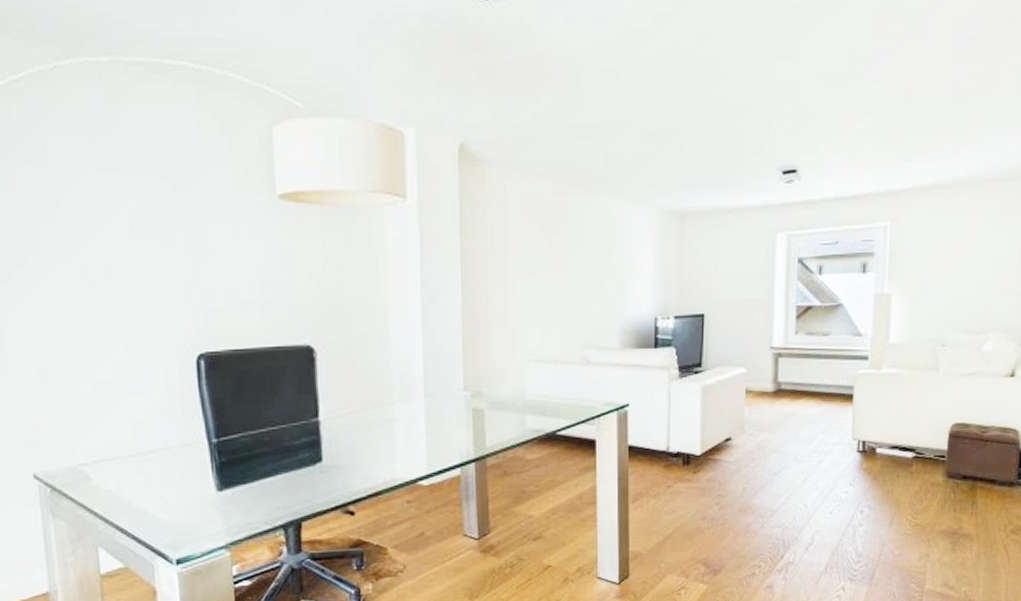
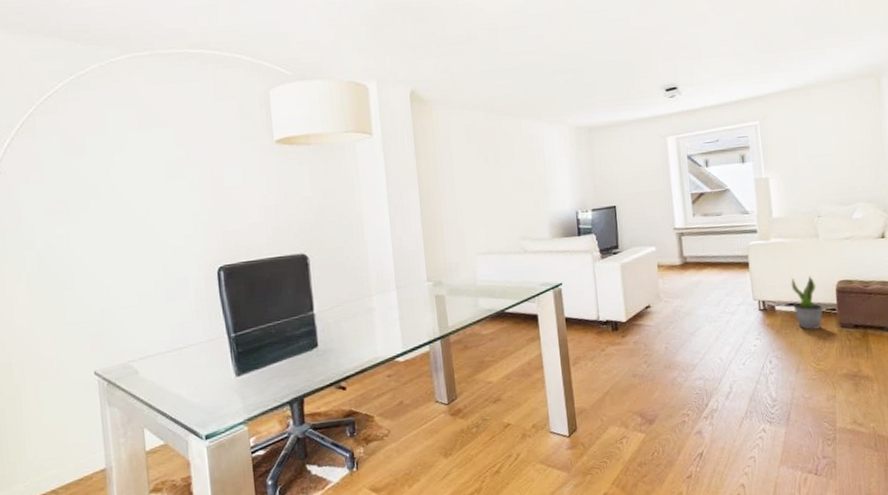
potted plant: none [897,414,931,478] -> present [791,275,823,330]

